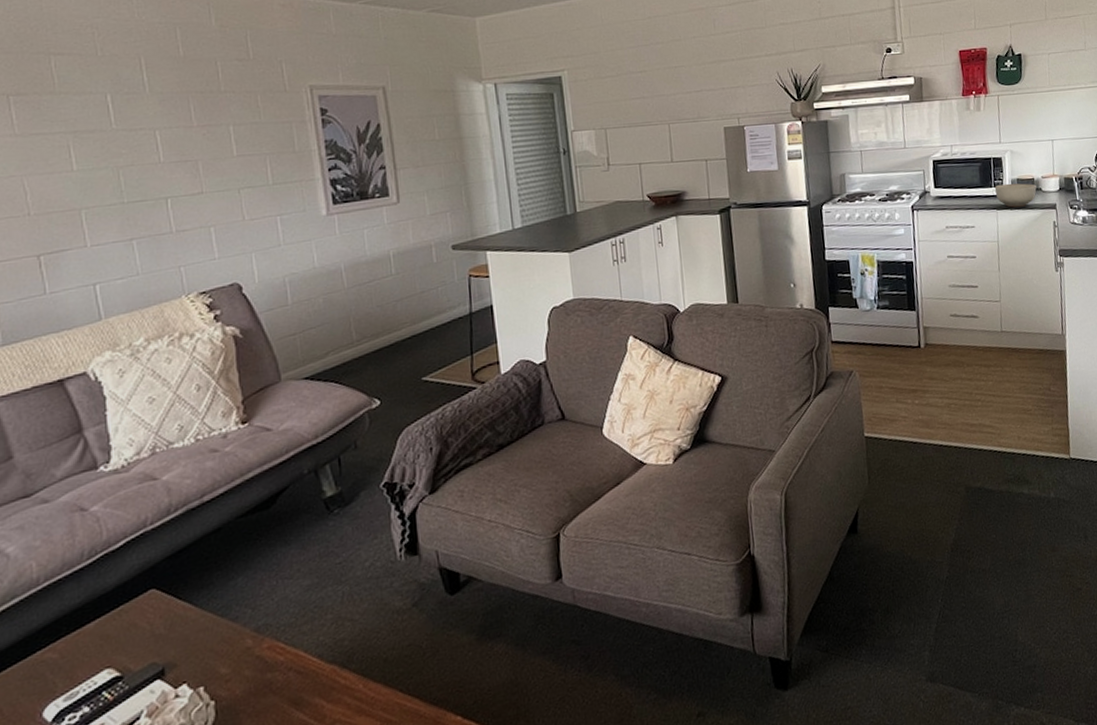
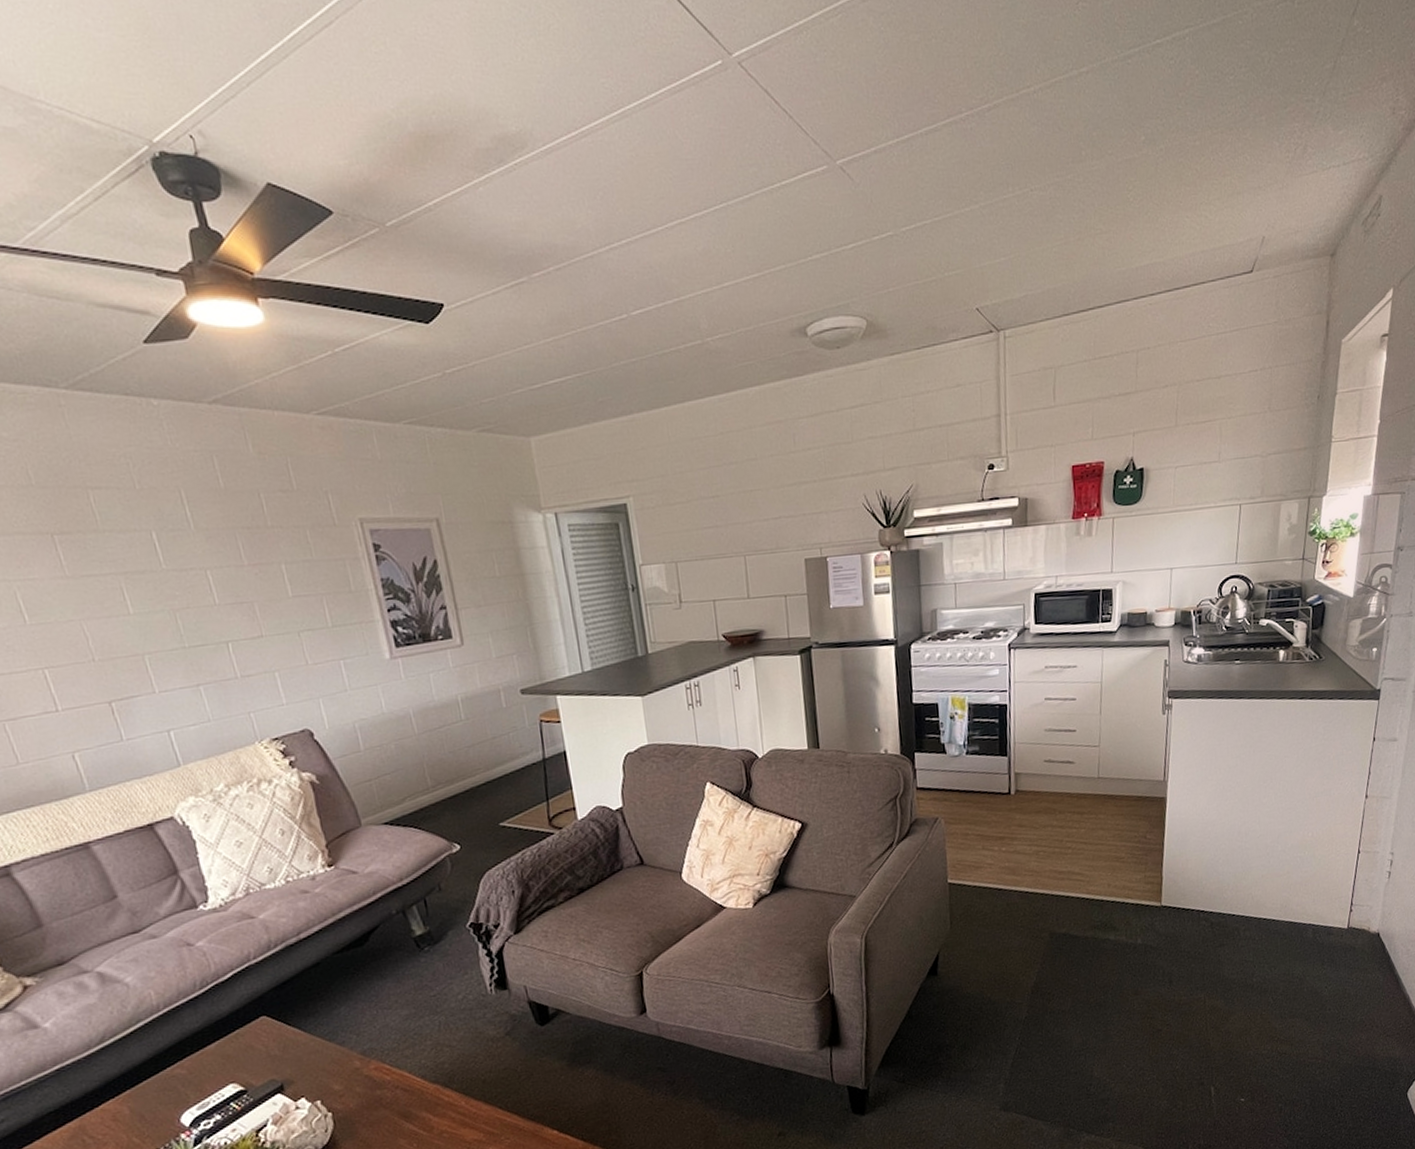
bowl: present [994,183,1037,208] -> none [1101,617,1149,645]

